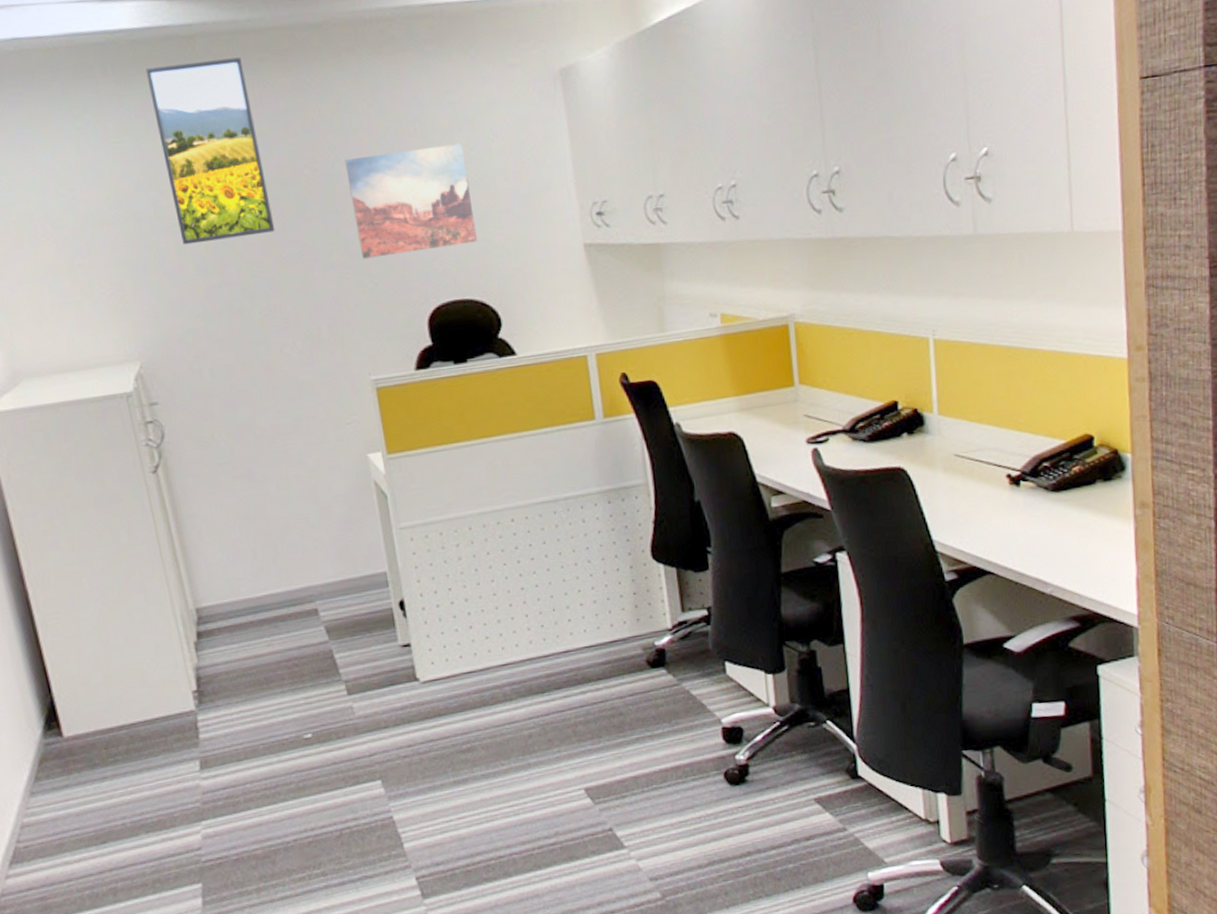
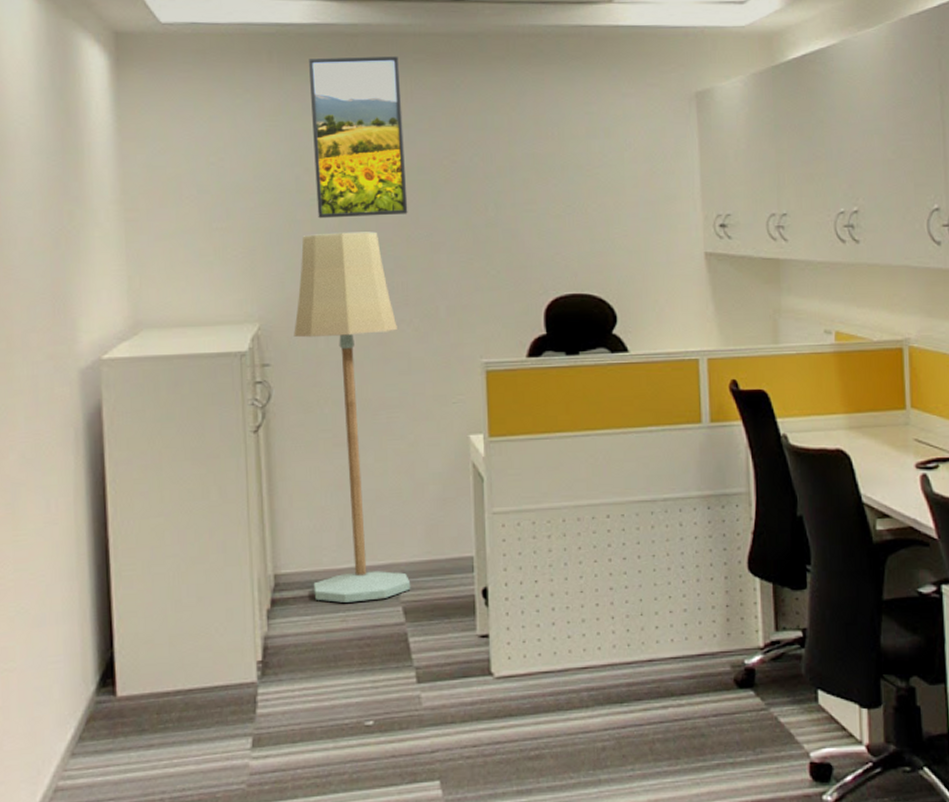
floor lamp: none [170,253,330,629] -> present [294,231,411,603]
wall art: present [345,143,478,259] -> none [483,149,602,247]

